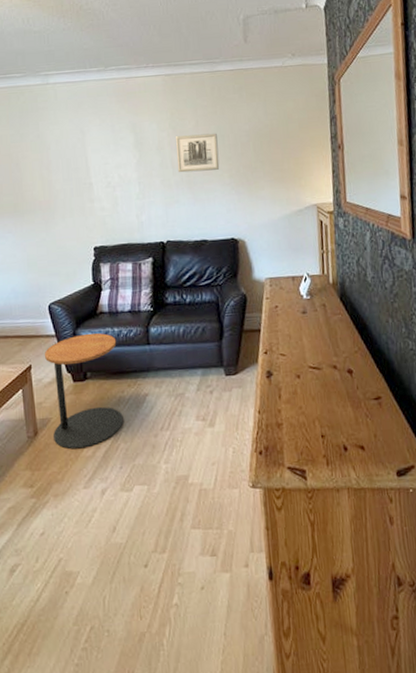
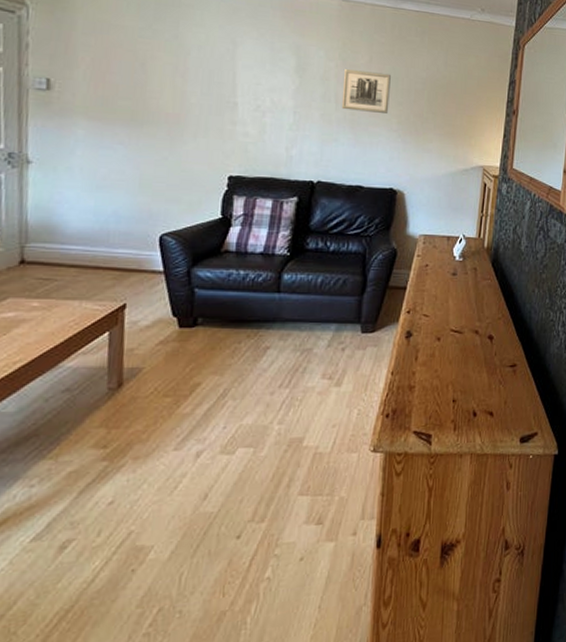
side table: present [44,333,124,450] -> none [143,273,241,405]

